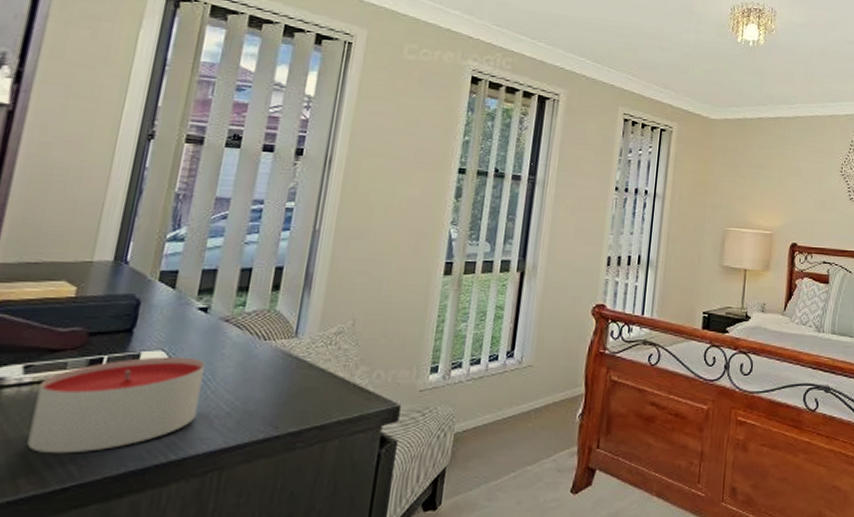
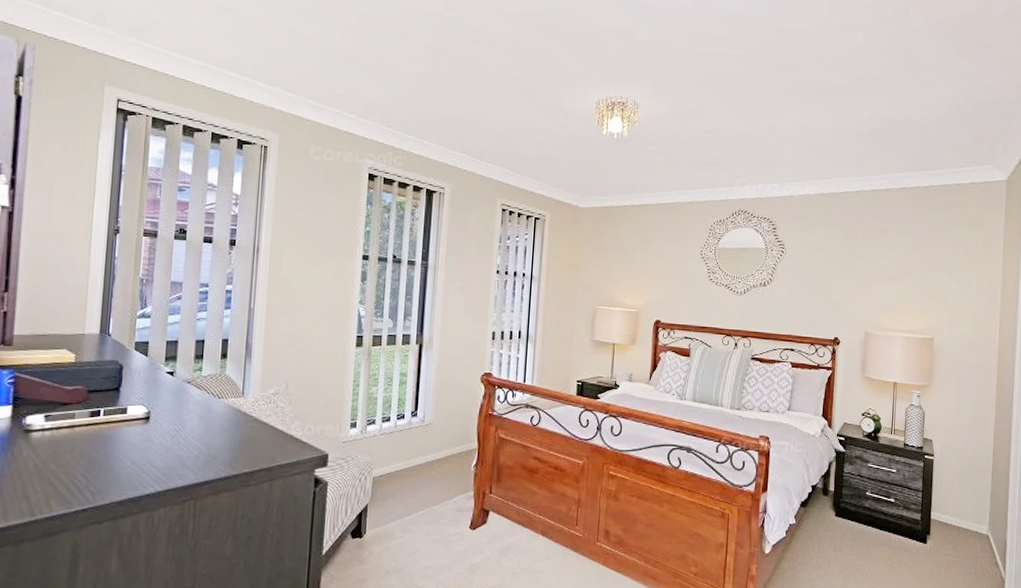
candle: present [27,356,205,454] -> none [54,410,176,484]

